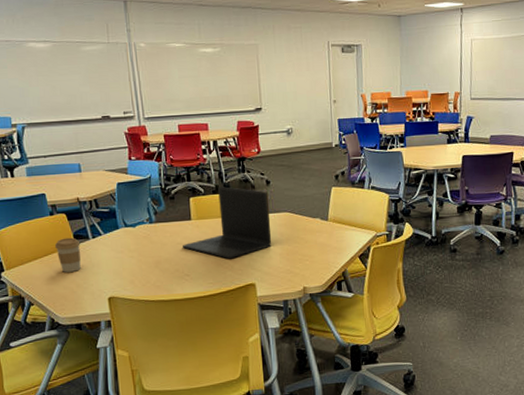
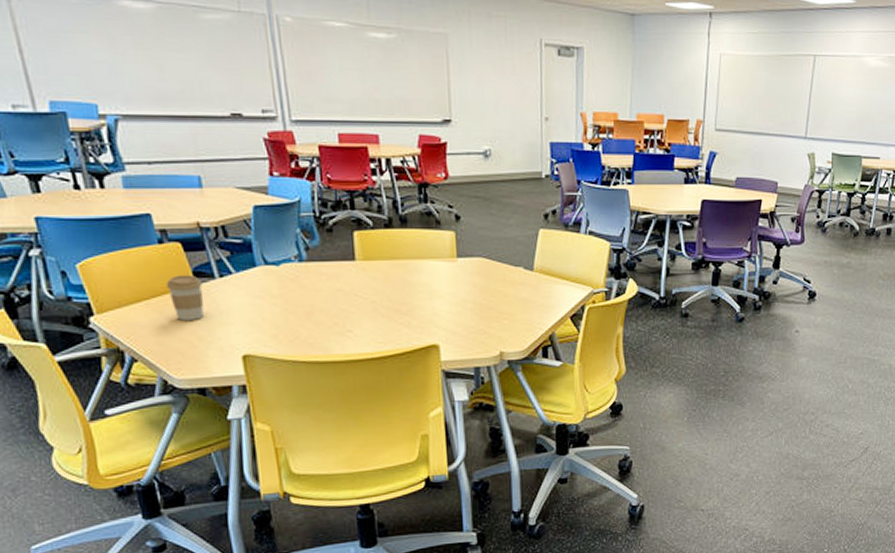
laptop: present [183,186,272,259] -> none [344,220,461,313]

